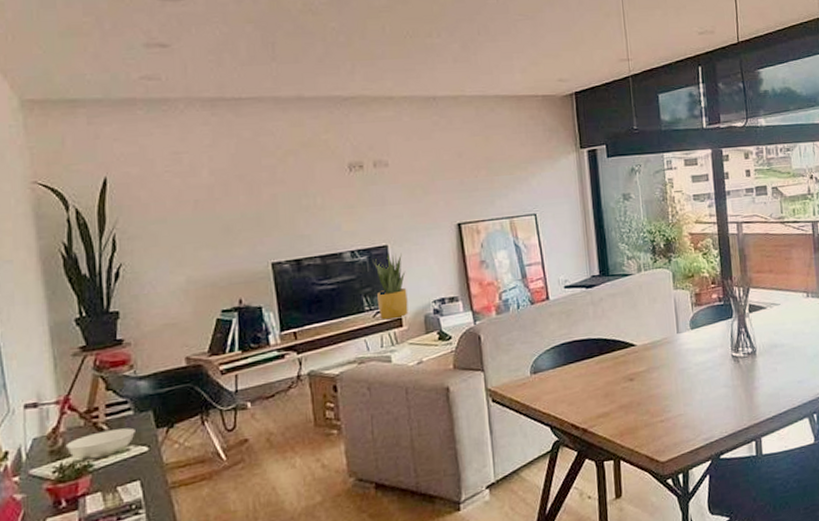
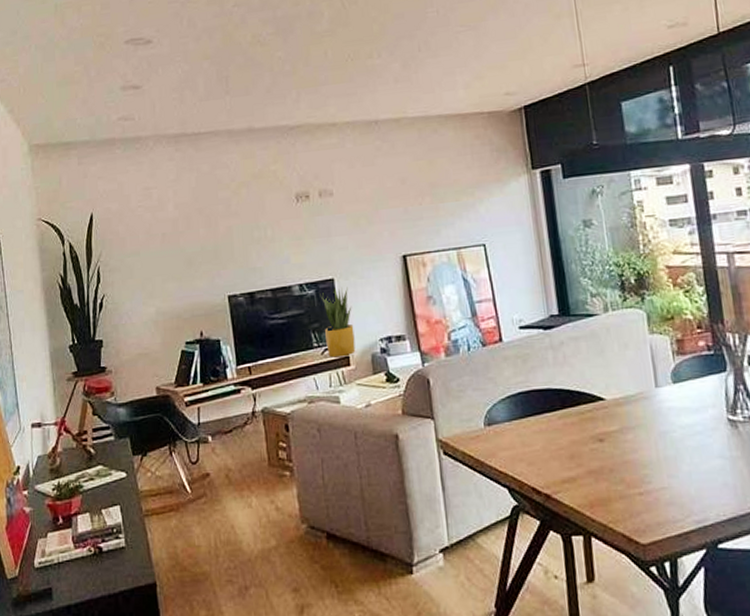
bowl: present [65,427,135,461] -> none [62,453,116,482]

